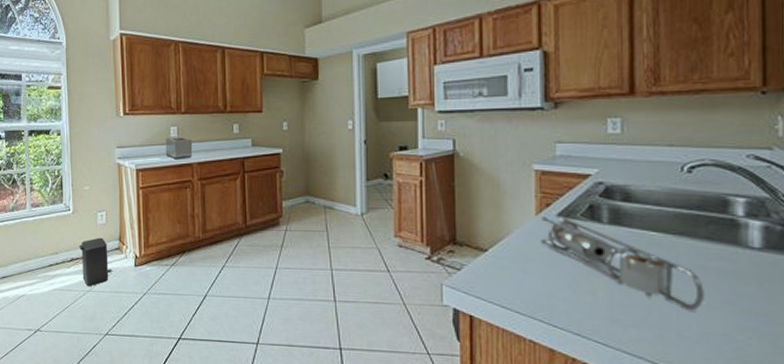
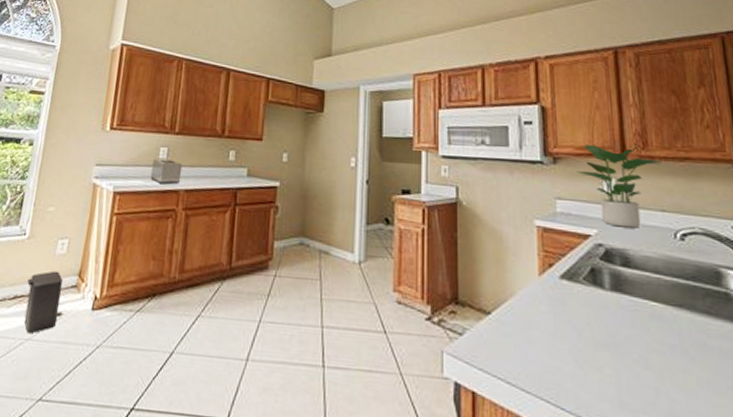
paper towel holder: present [540,217,704,310] -> none [544,278,710,395]
potted plant: none [579,81,674,165] -> present [577,144,662,228]

